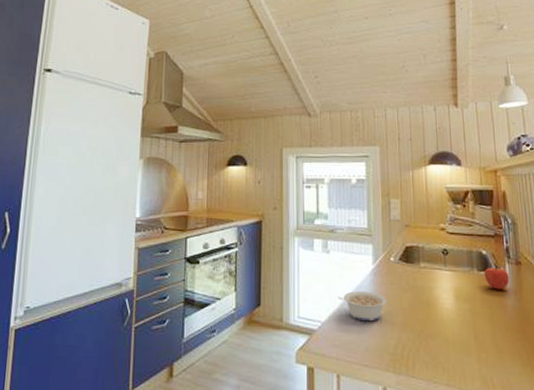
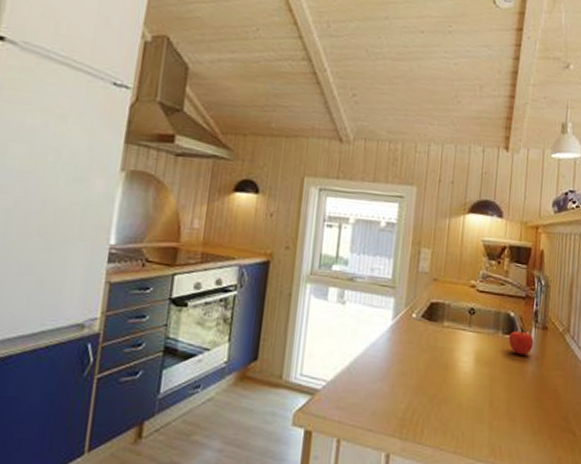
legume: present [337,291,387,322] -> none [348,348,403,383]

